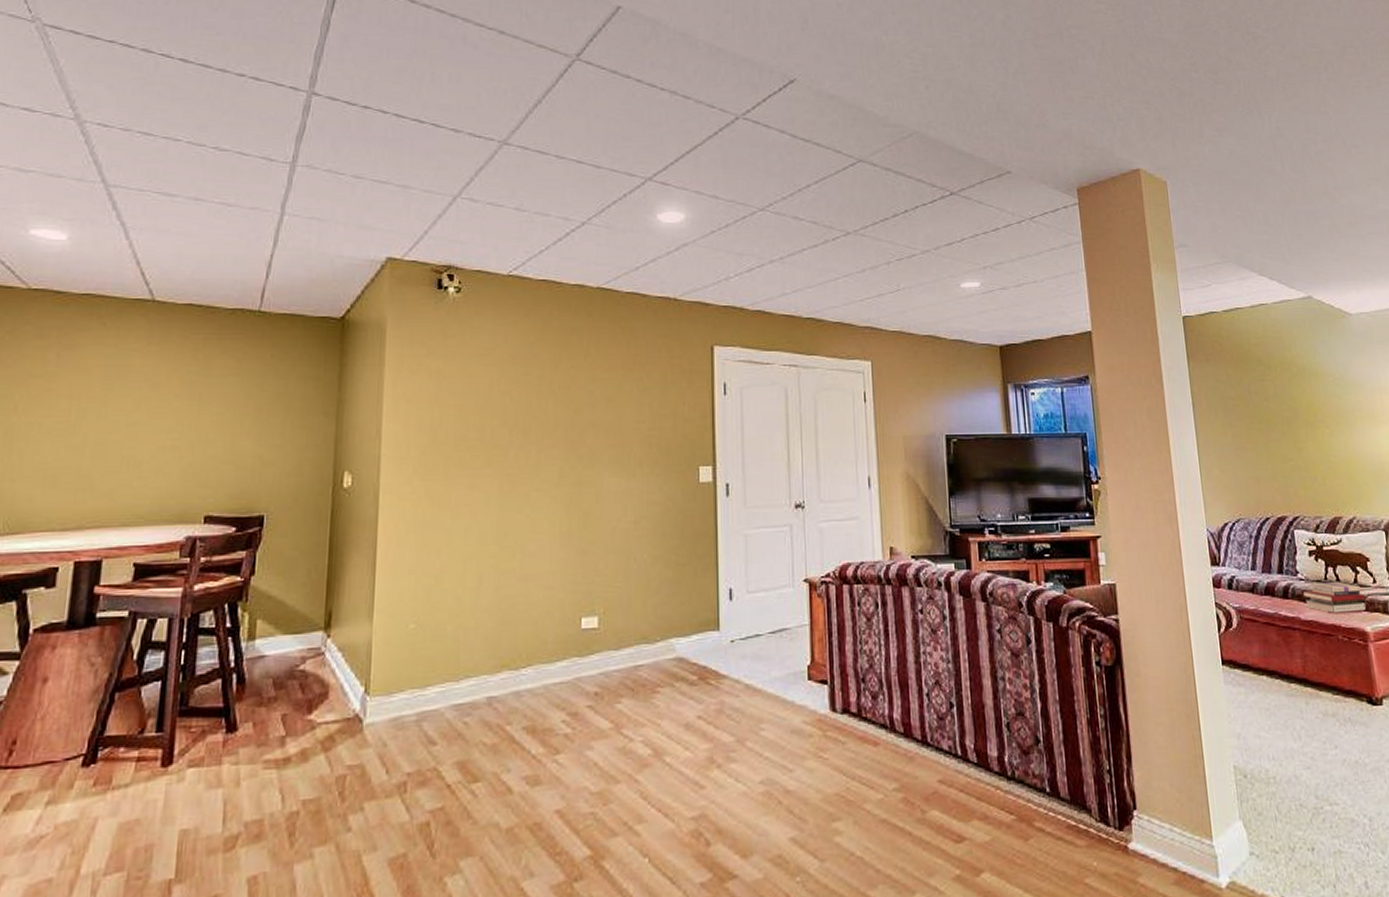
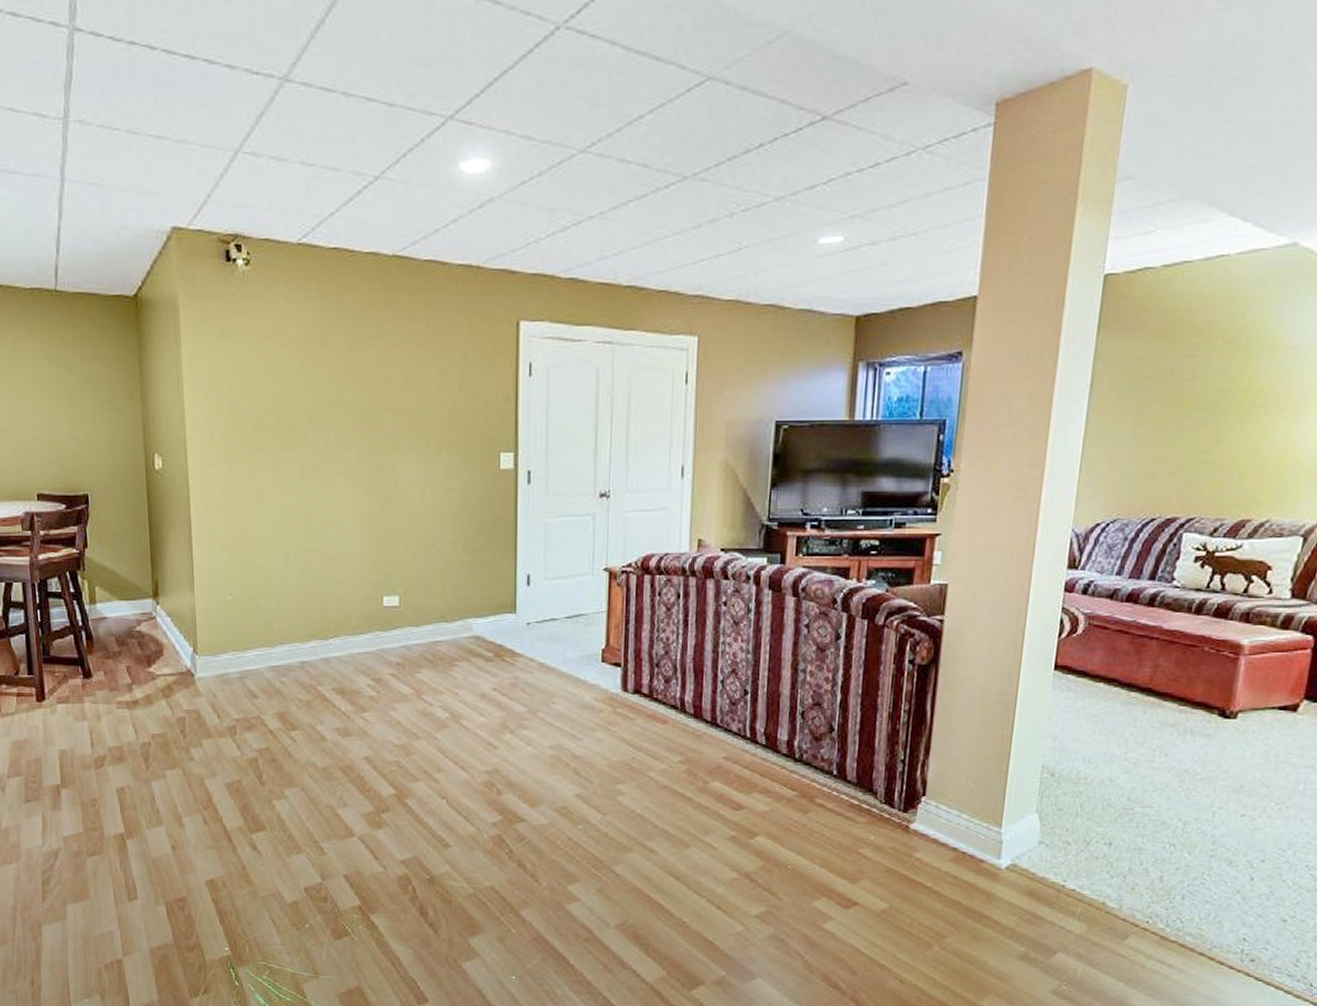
books: present [1303,581,1366,613] -> none [1174,590,1253,624]

